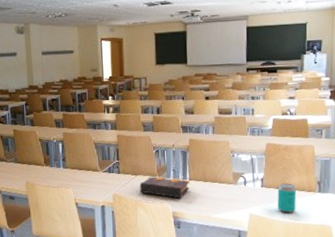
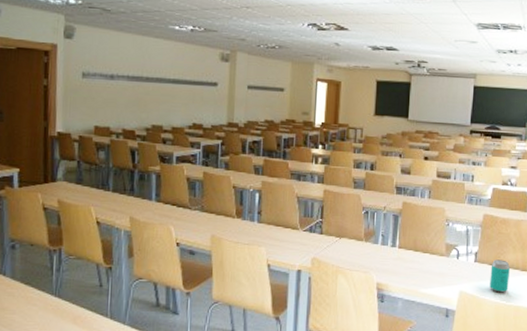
book: present [139,176,190,199] -> none [342,240,399,269]

